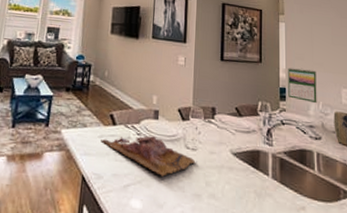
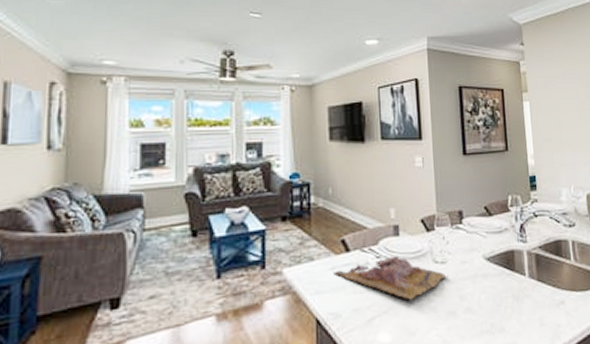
calendar: present [288,67,317,104] -> none [536,150,569,188]

